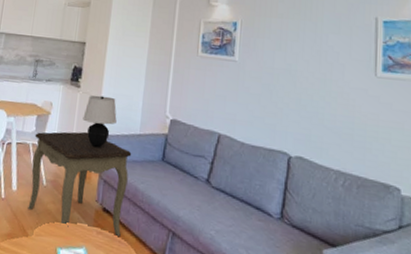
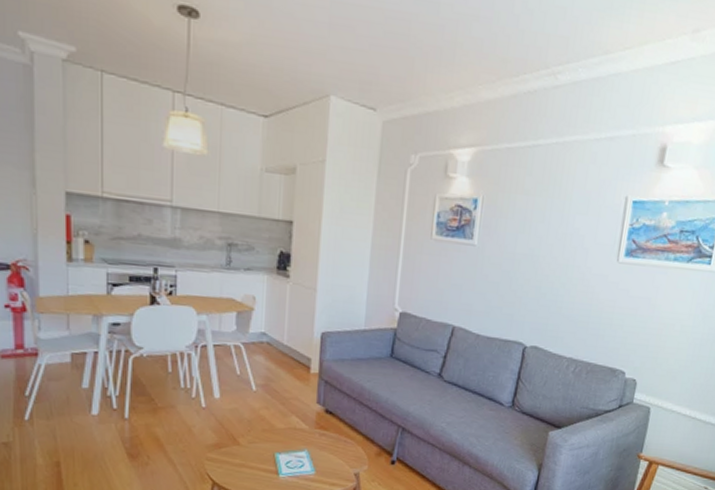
side table: present [28,131,132,237] -> none [236,329,356,437]
table lamp: present [83,95,117,148] -> none [295,286,337,347]

